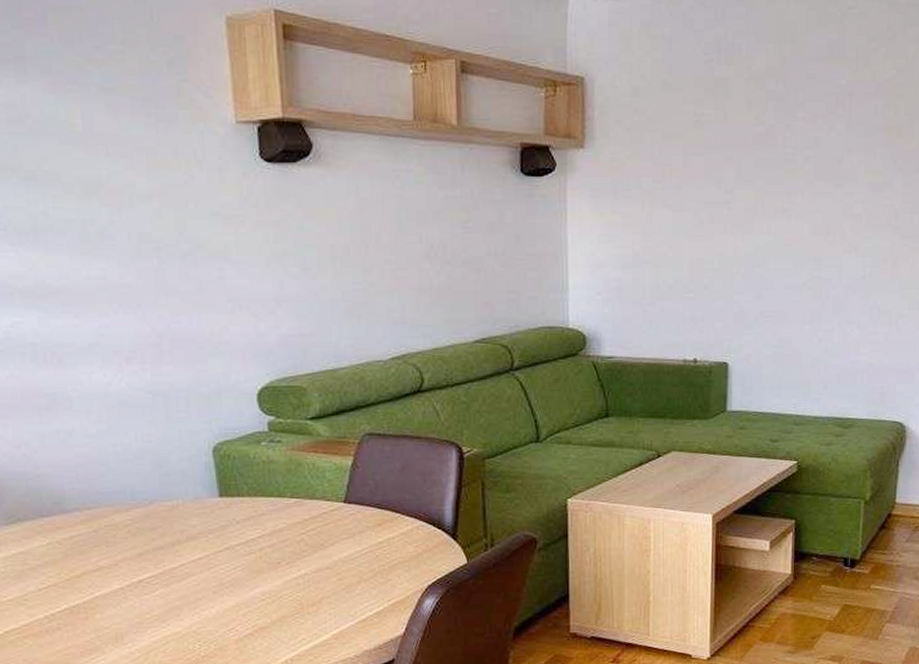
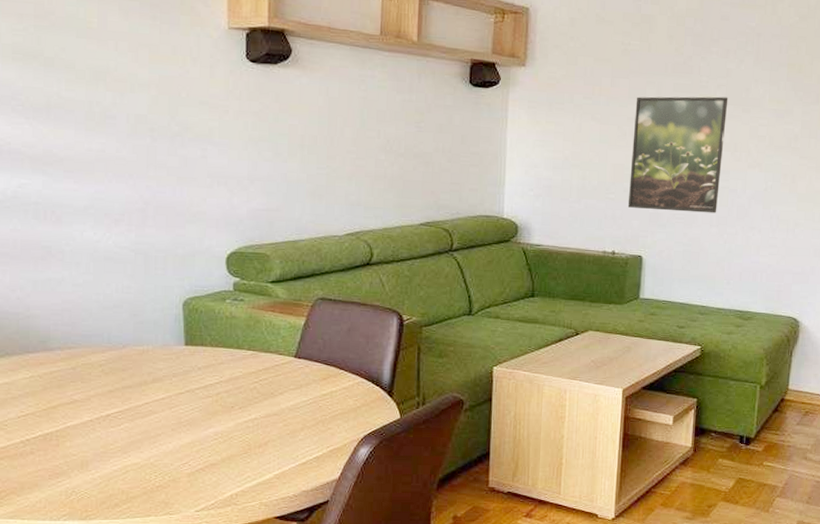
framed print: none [708,171,818,309] -> present [627,96,729,213]

